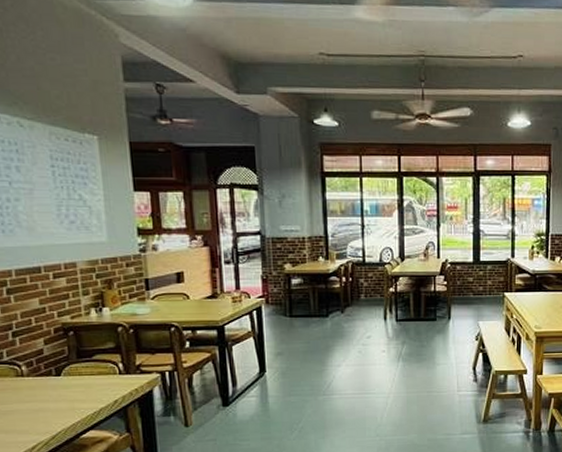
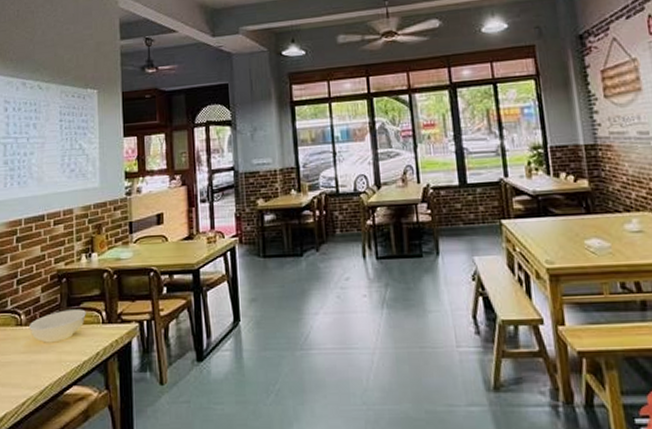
bowl: none [32,361,100,393] -> present [29,309,86,343]

